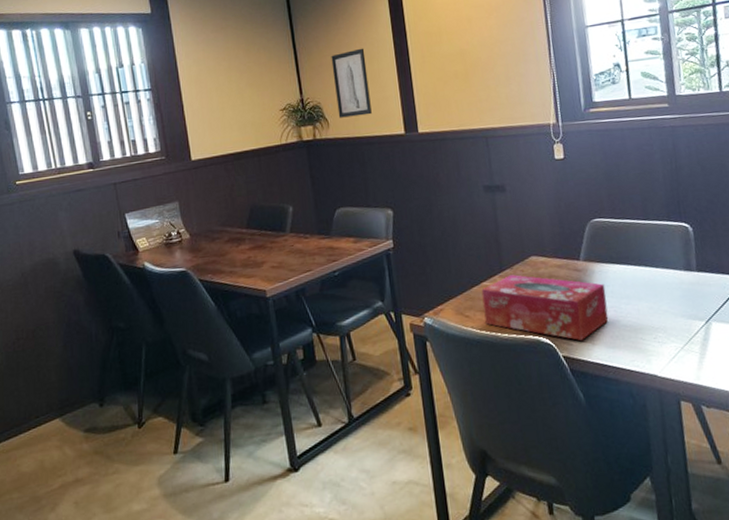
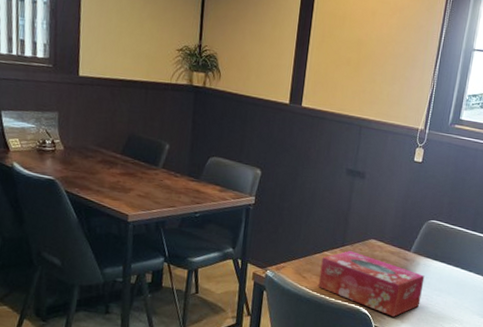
wall art: present [331,48,372,118] -> none [231,10,271,78]

